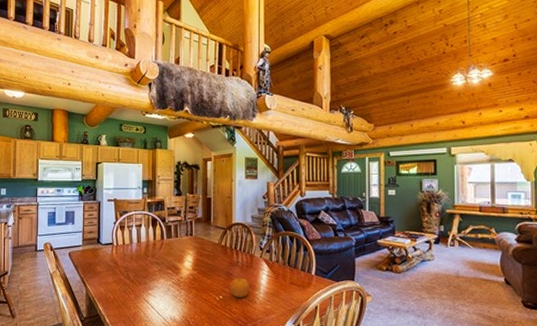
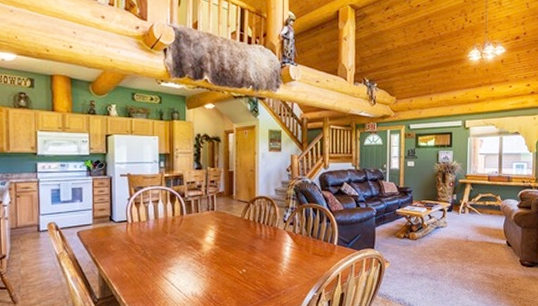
fruit: present [230,275,250,298] -> none [253,248,273,271]

